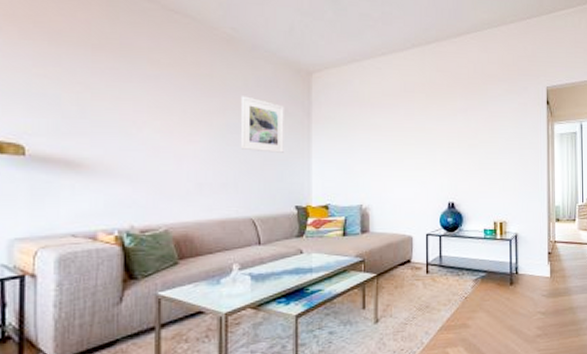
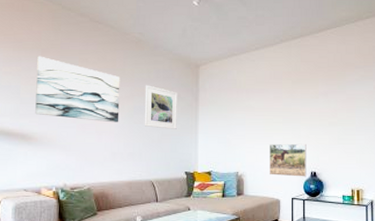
wall art: none [85,53,207,145] -> present [35,56,120,123]
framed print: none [400,169,443,209] -> present [270,143,307,177]

